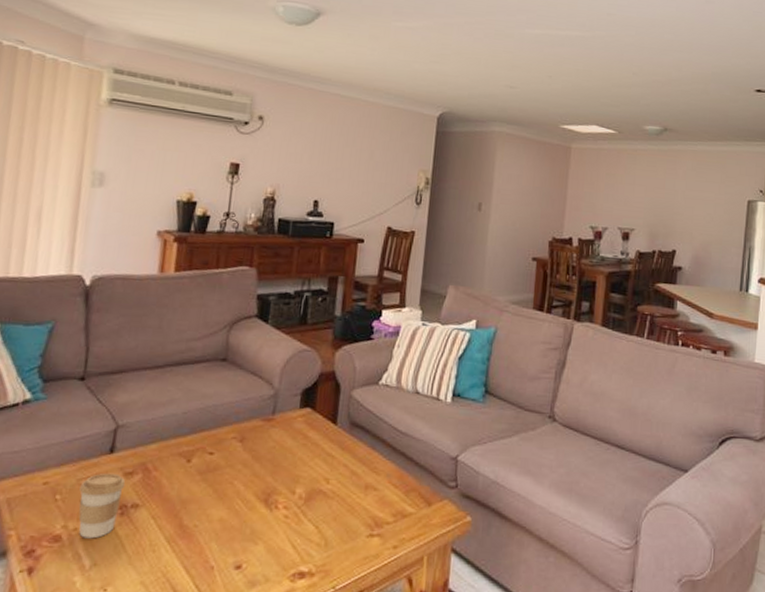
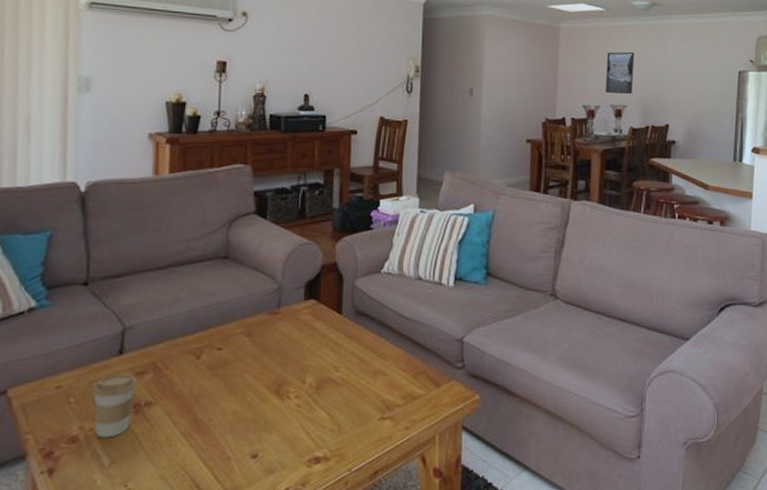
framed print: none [614,174,644,218] -> present [606,51,635,95]

